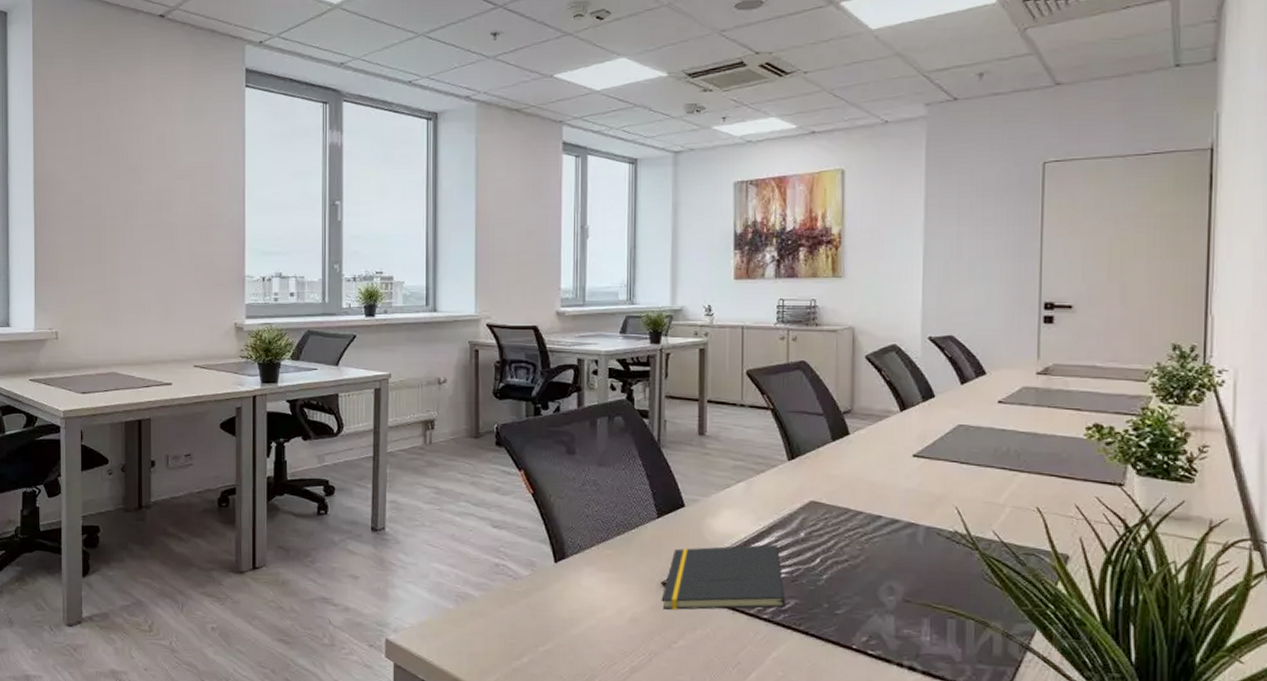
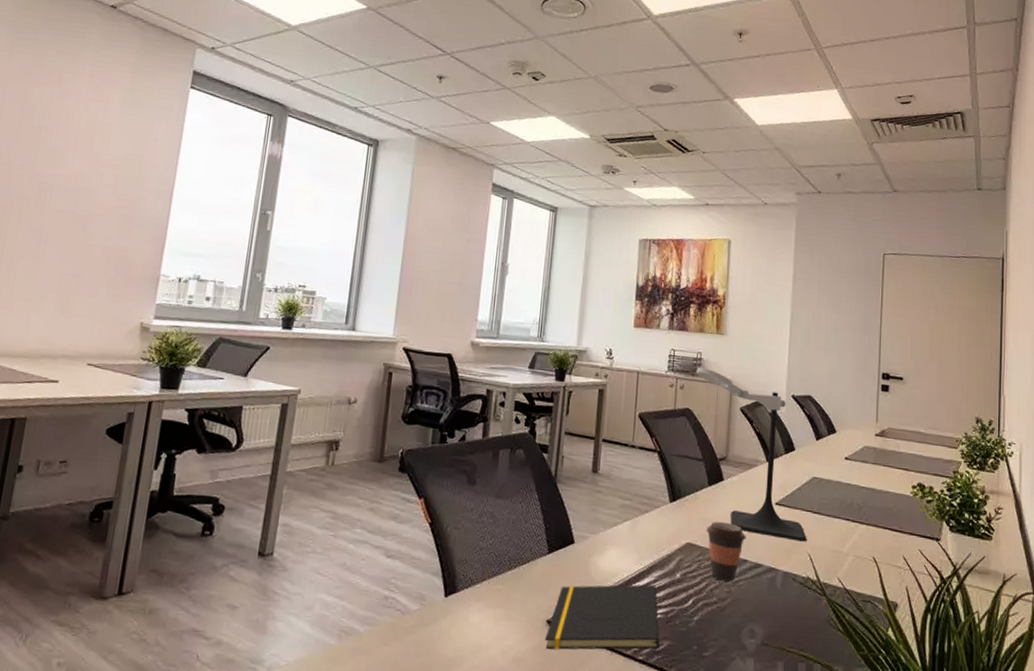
speaker stand: none [810,315,953,495] -> present [696,367,807,542]
coffee cup: none [832,477,879,539] -> present [706,521,746,582]

